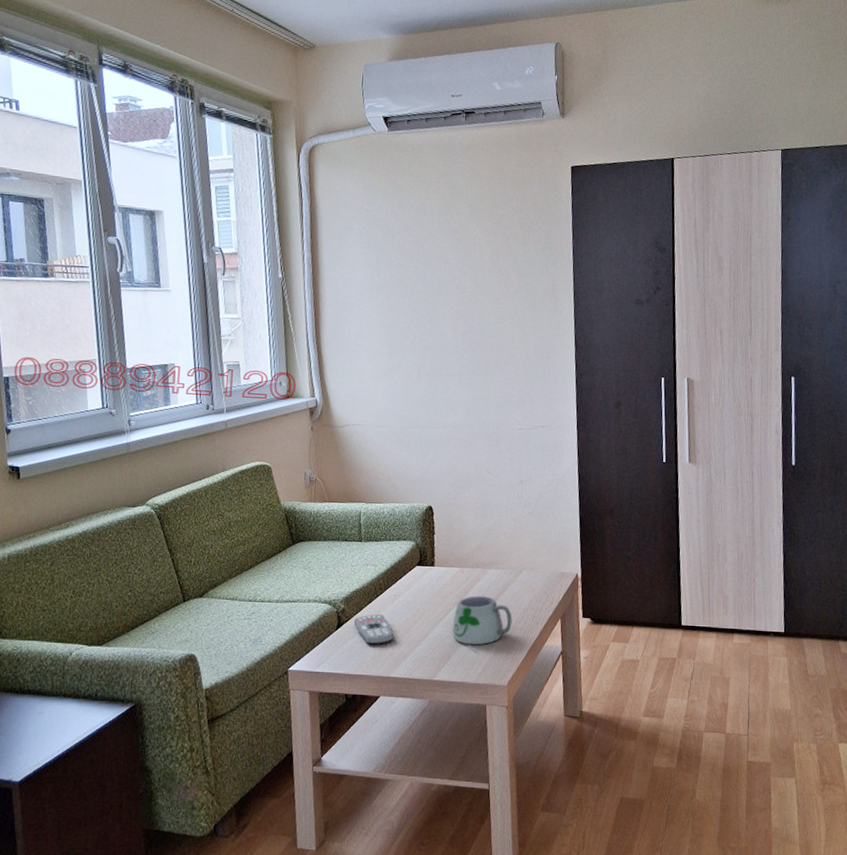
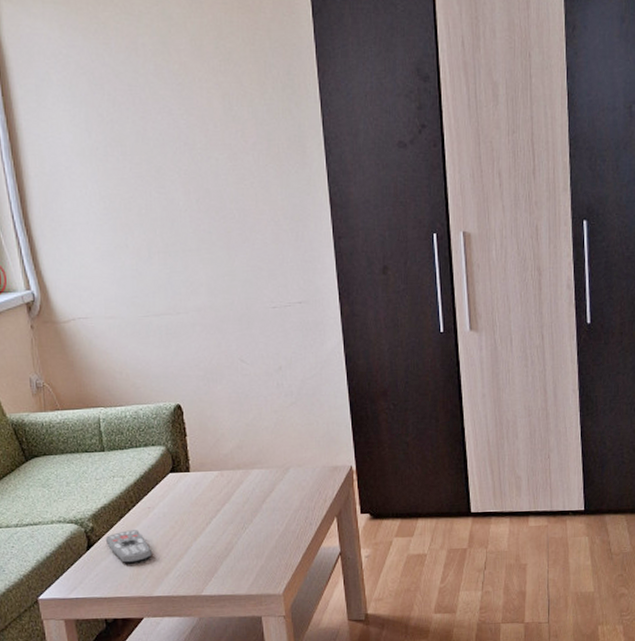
mug: present [452,596,513,653] -> none [216,500,283,562]

